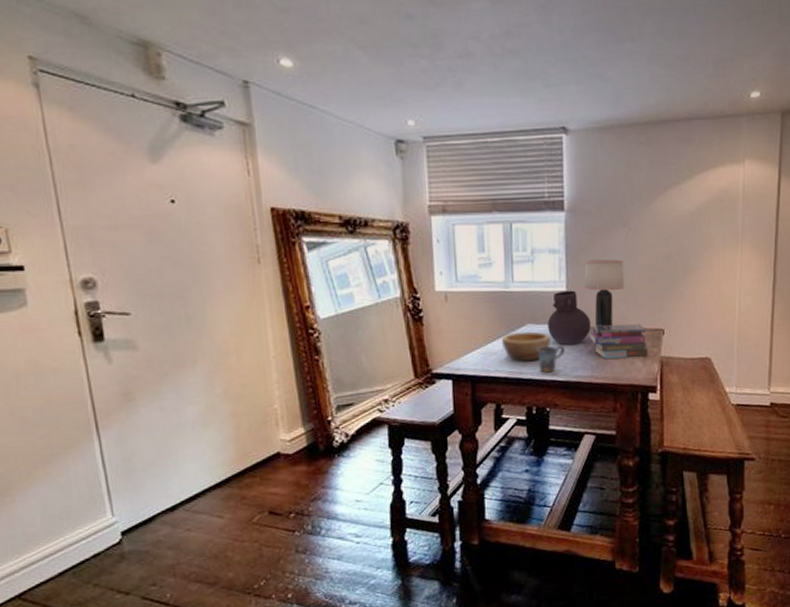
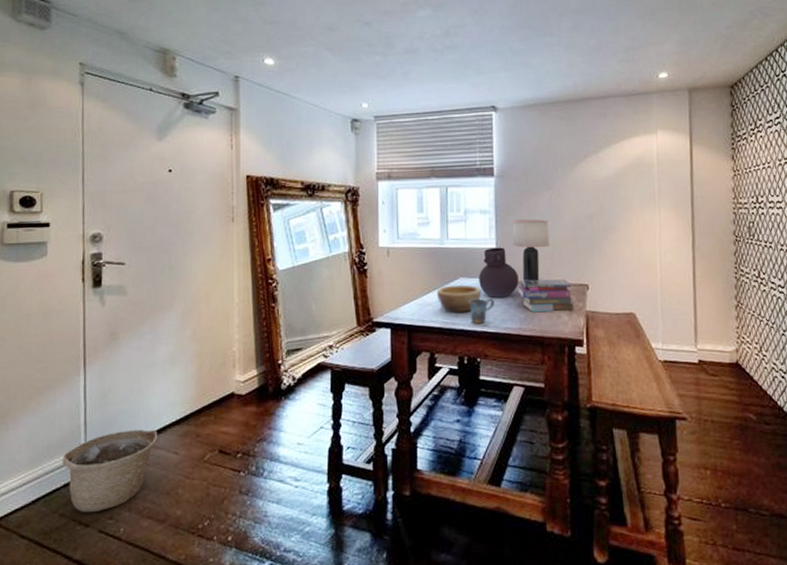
basket: none [86,494,197,581] -> present [61,429,158,512]

